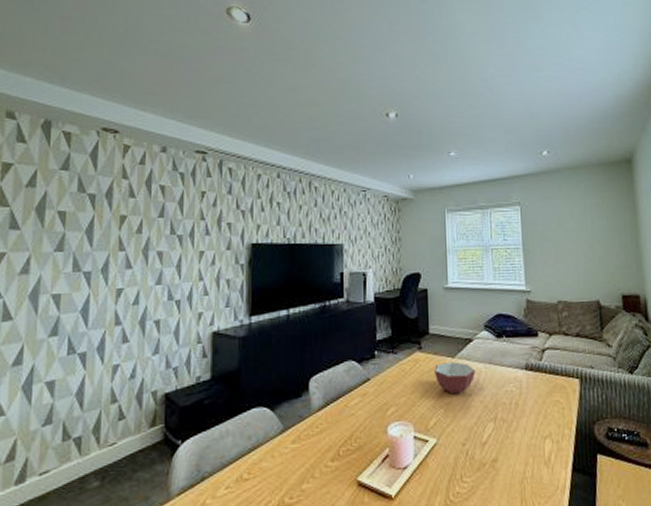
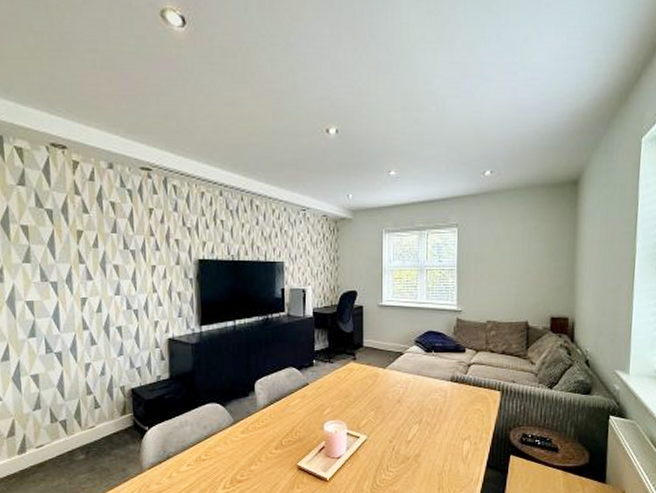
bowl: present [435,362,476,394] -> none [367,372,405,400]

